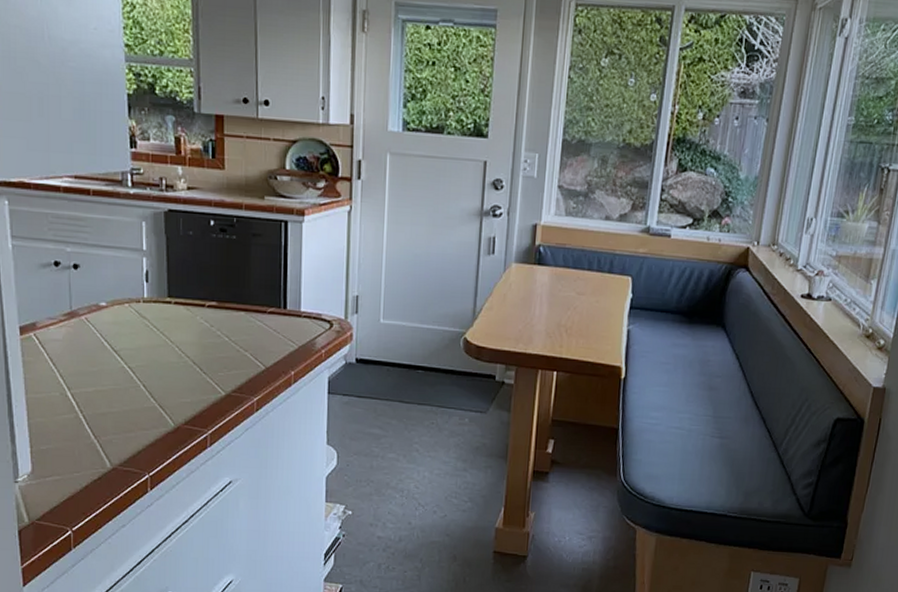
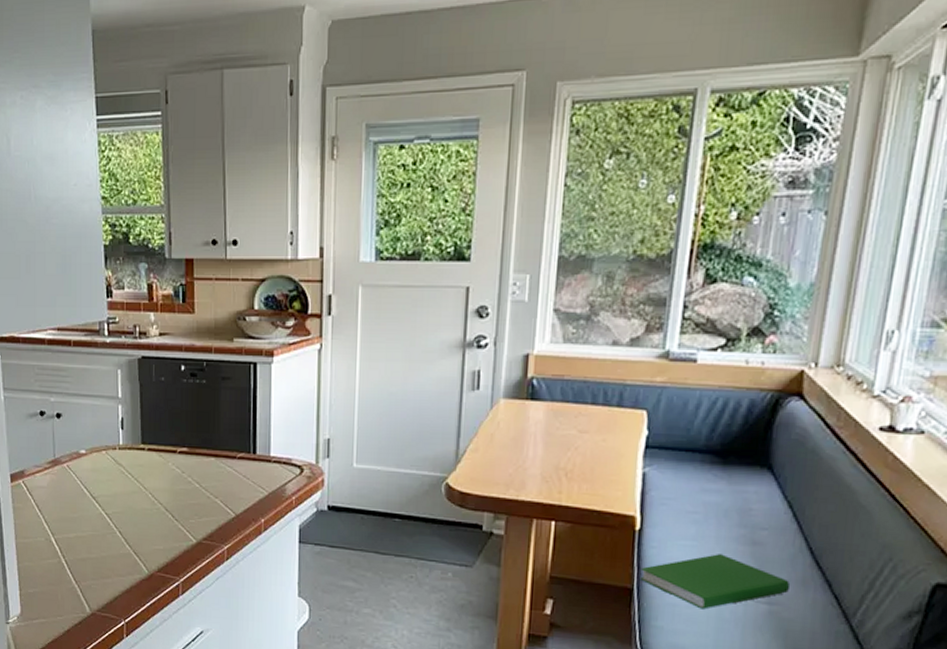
hardcover book: none [624,398,736,444] -> present [640,554,789,610]

